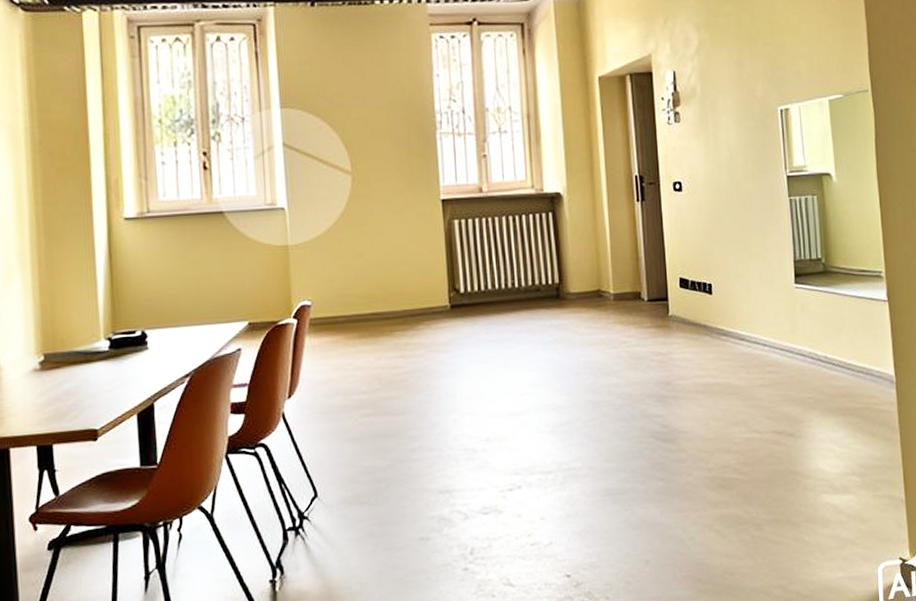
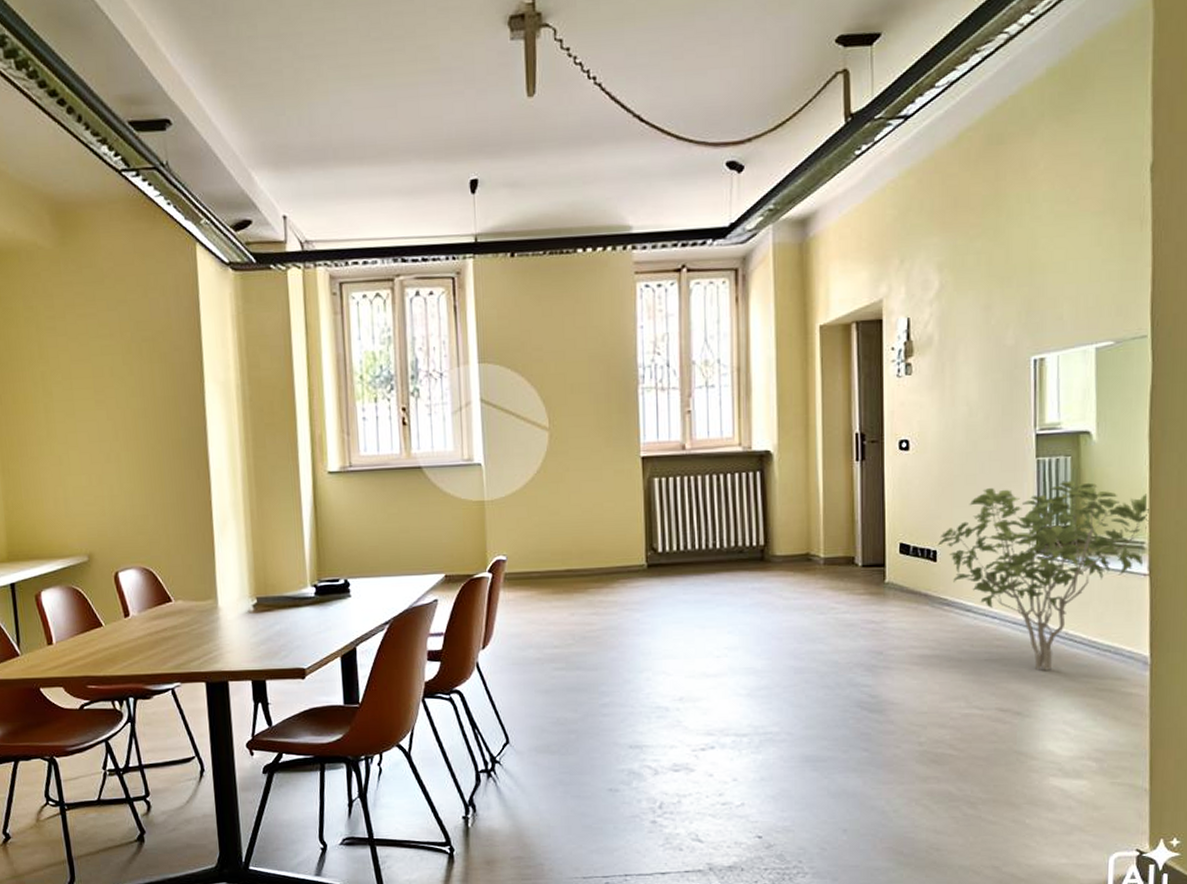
shrub: none [712,217,883,393] -> present [938,480,1149,670]

